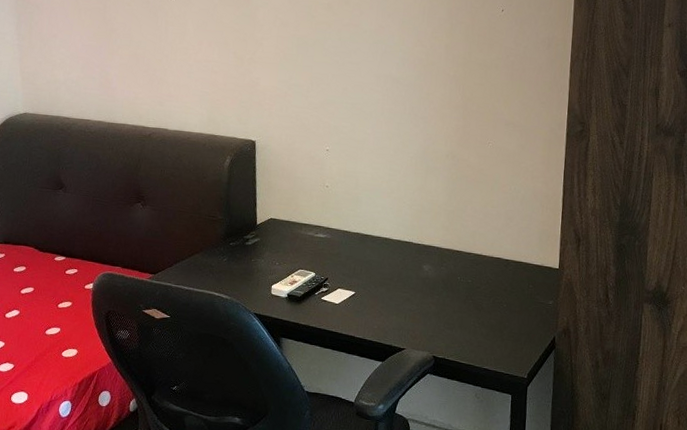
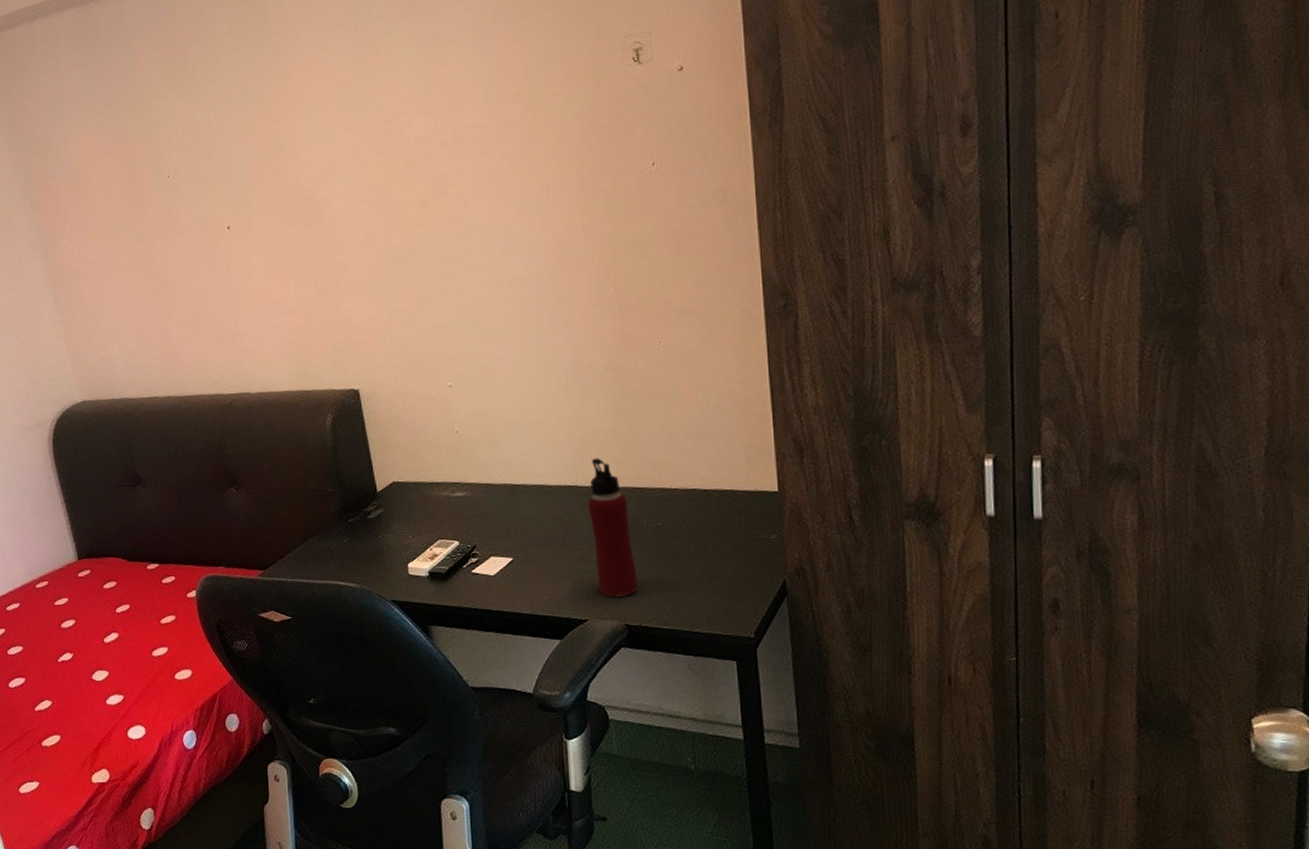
water bottle: none [417,223,448,334] -> present [587,458,638,597]

